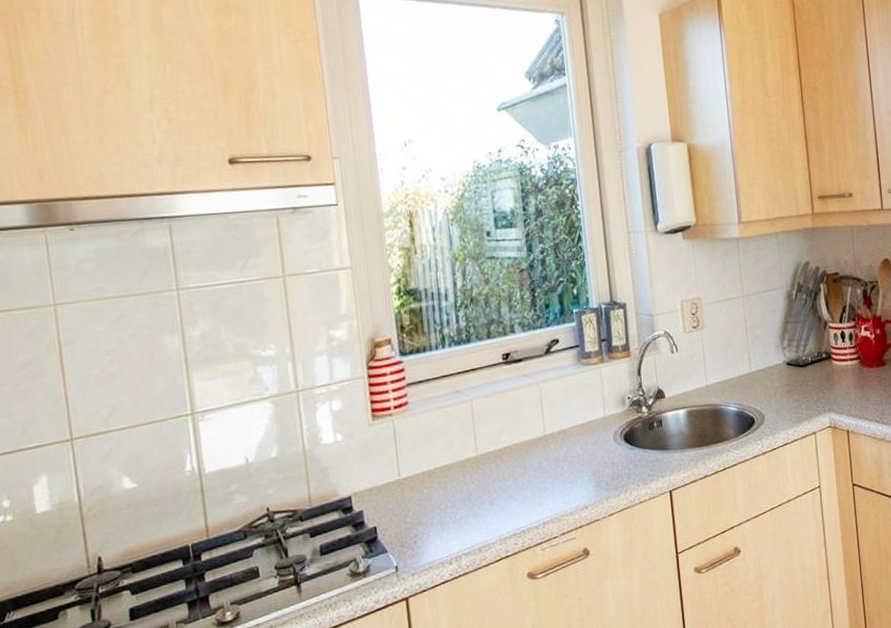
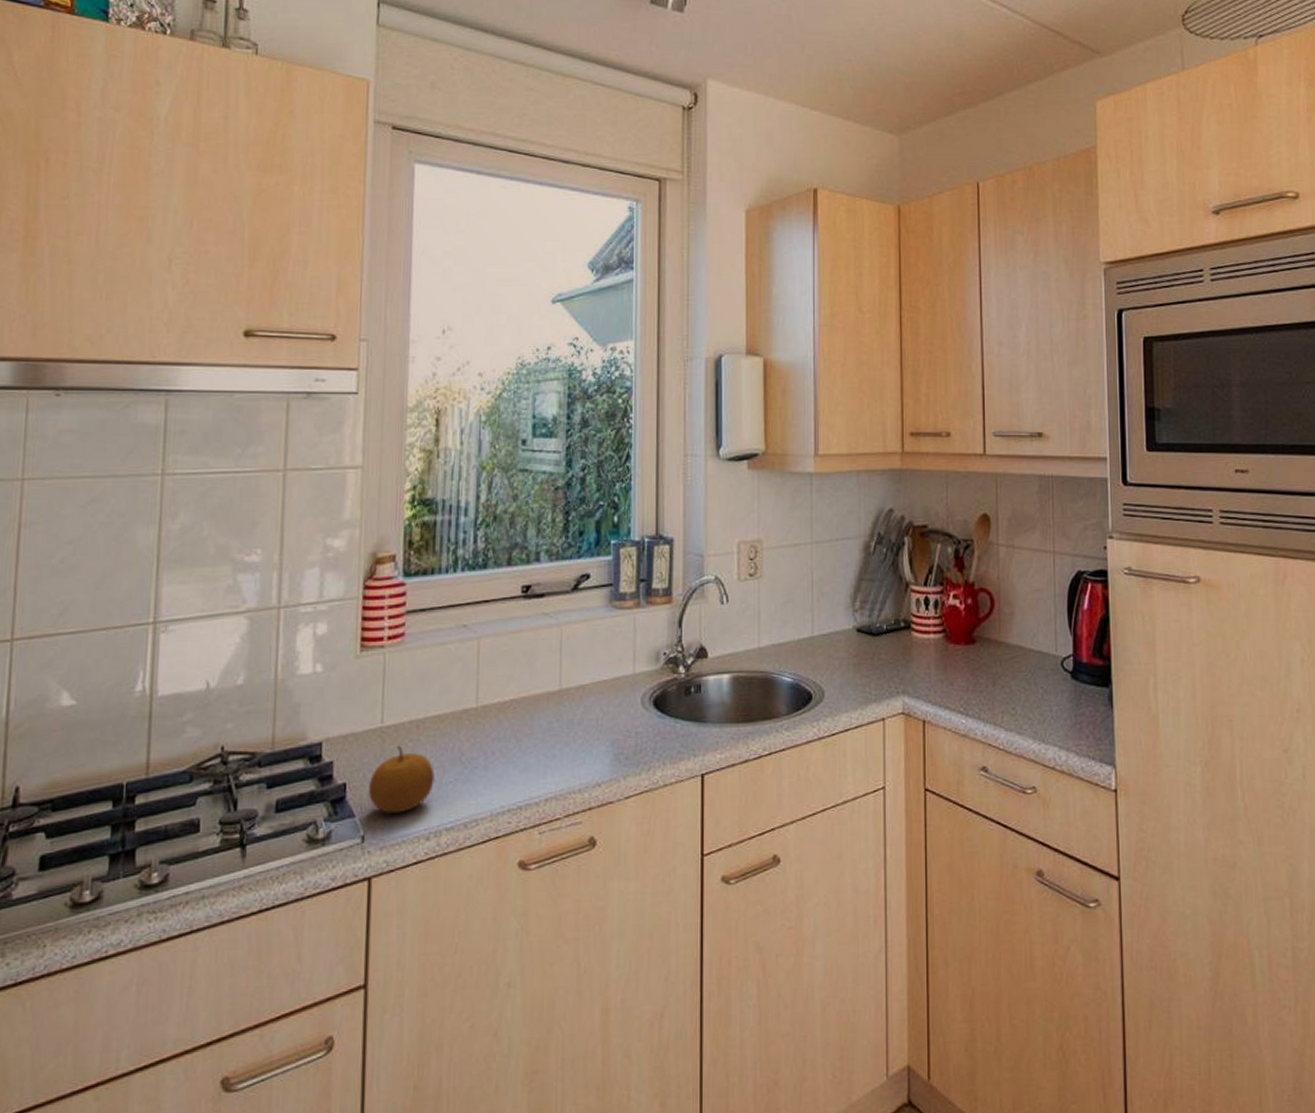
fruit: none [395,492,450,547] -> present [369,745,435,814]

